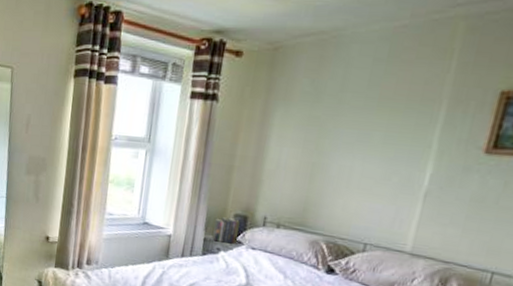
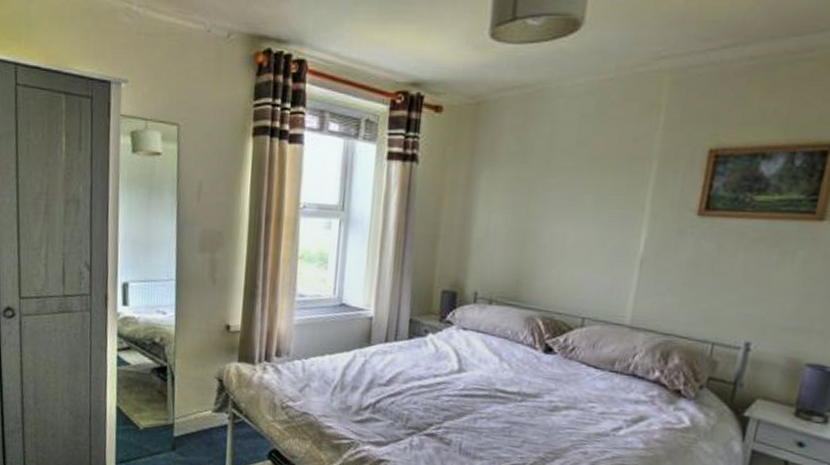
books: present [212,217,240,244] -> none [419,294,448,325]

